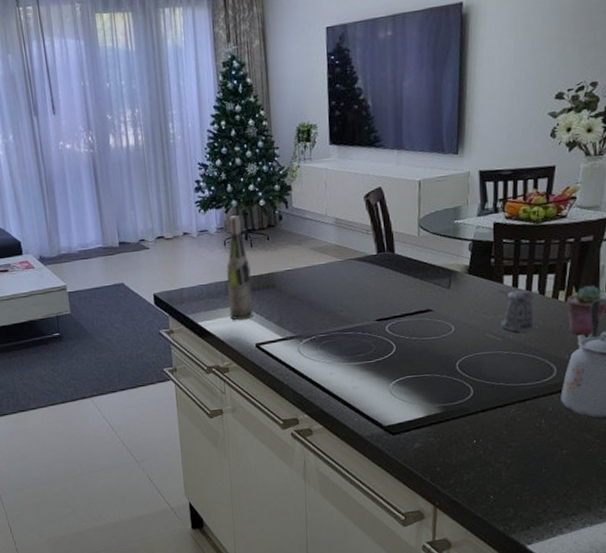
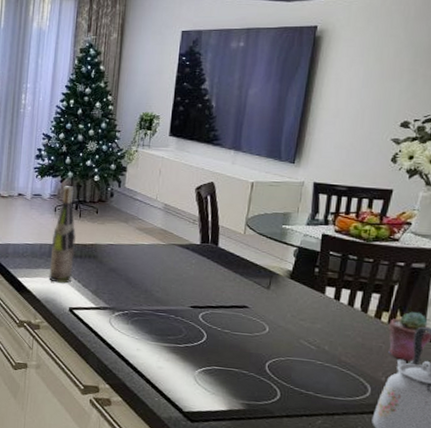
pepper shaker: present [498,289,536,332] -> none [317,299,356,346]

